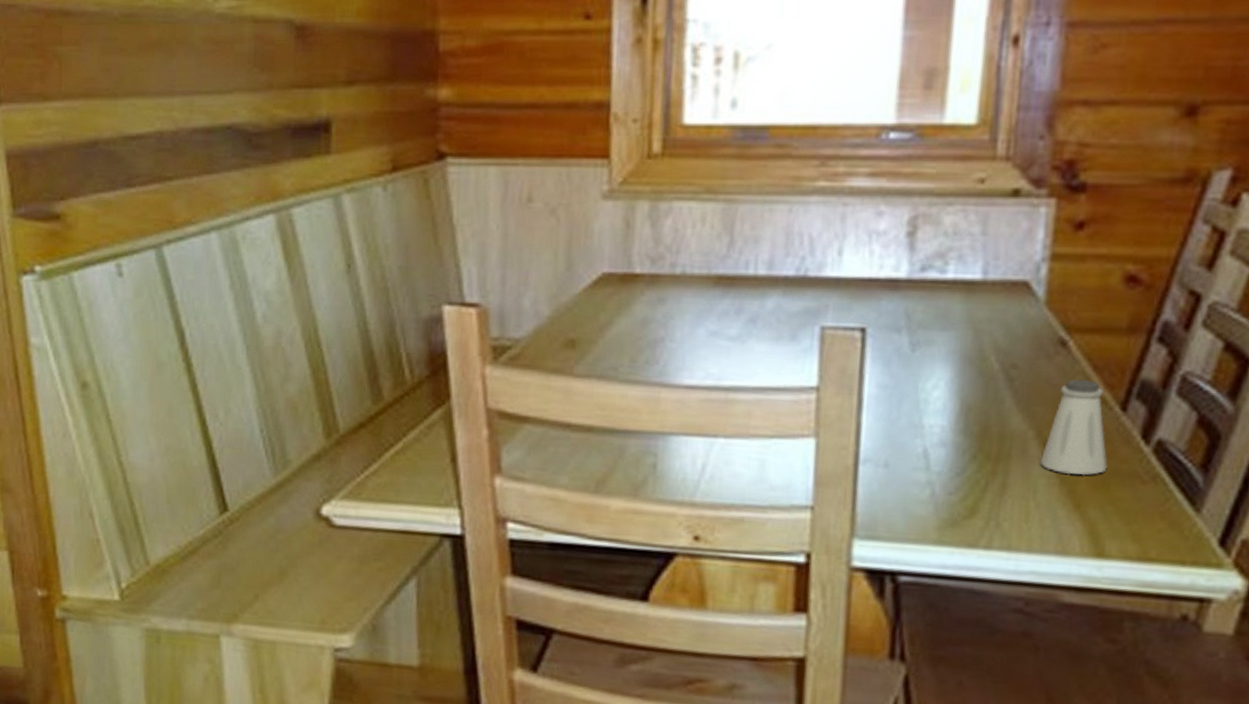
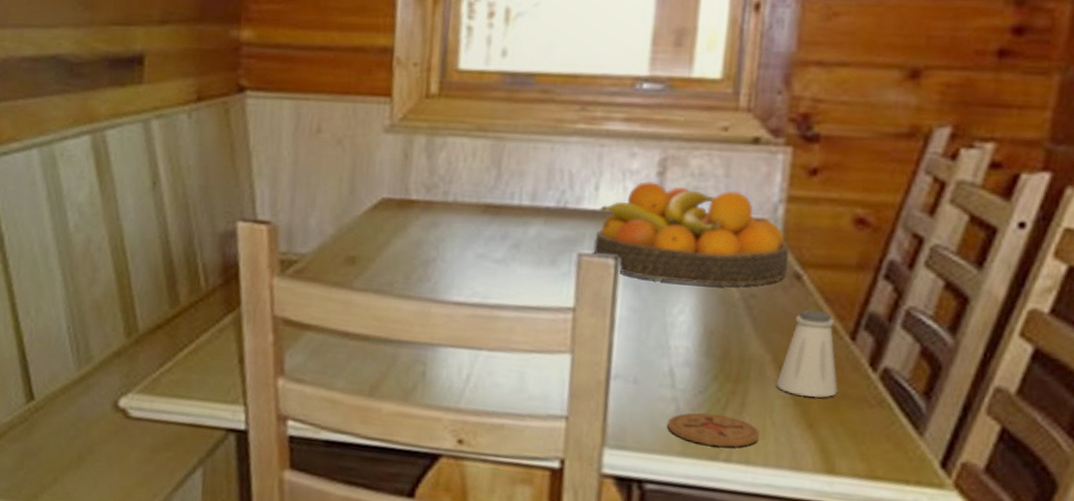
fruit bowl: none [837,242,1054,356] -> present [593,180,790,286]
coaster: none [922,496,1024,534] -> present [667,412,761,447]

